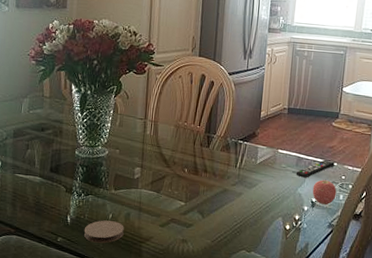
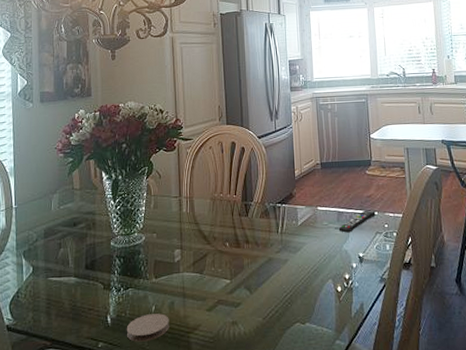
apple: present [312,179,337,205] -> none [358,230,383,259]

